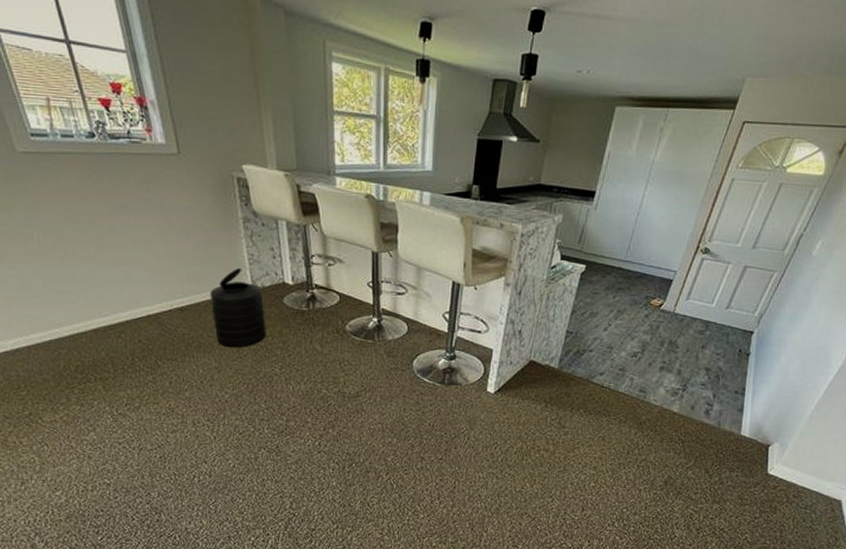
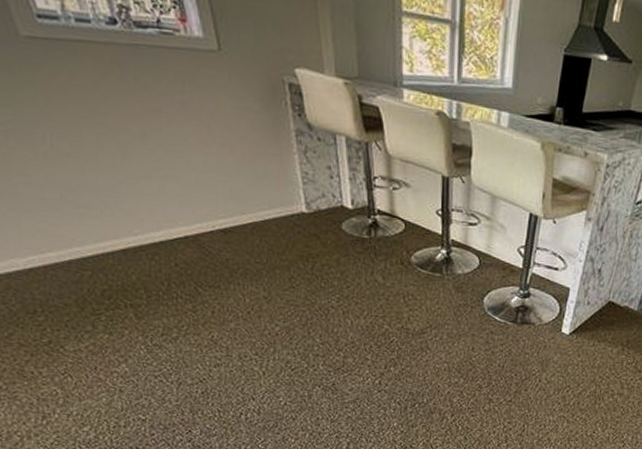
trash can: present [210,268,266,348] -> none [257,187,322,277]

